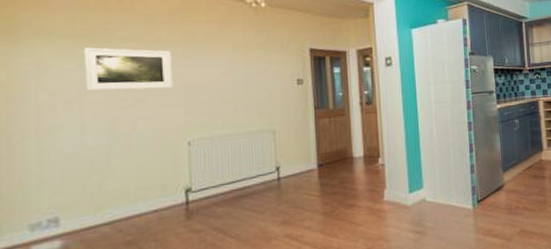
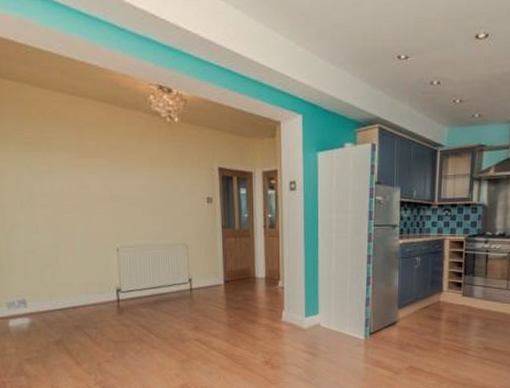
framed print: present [84,47,172,91] -> none [31,155,102,197]

